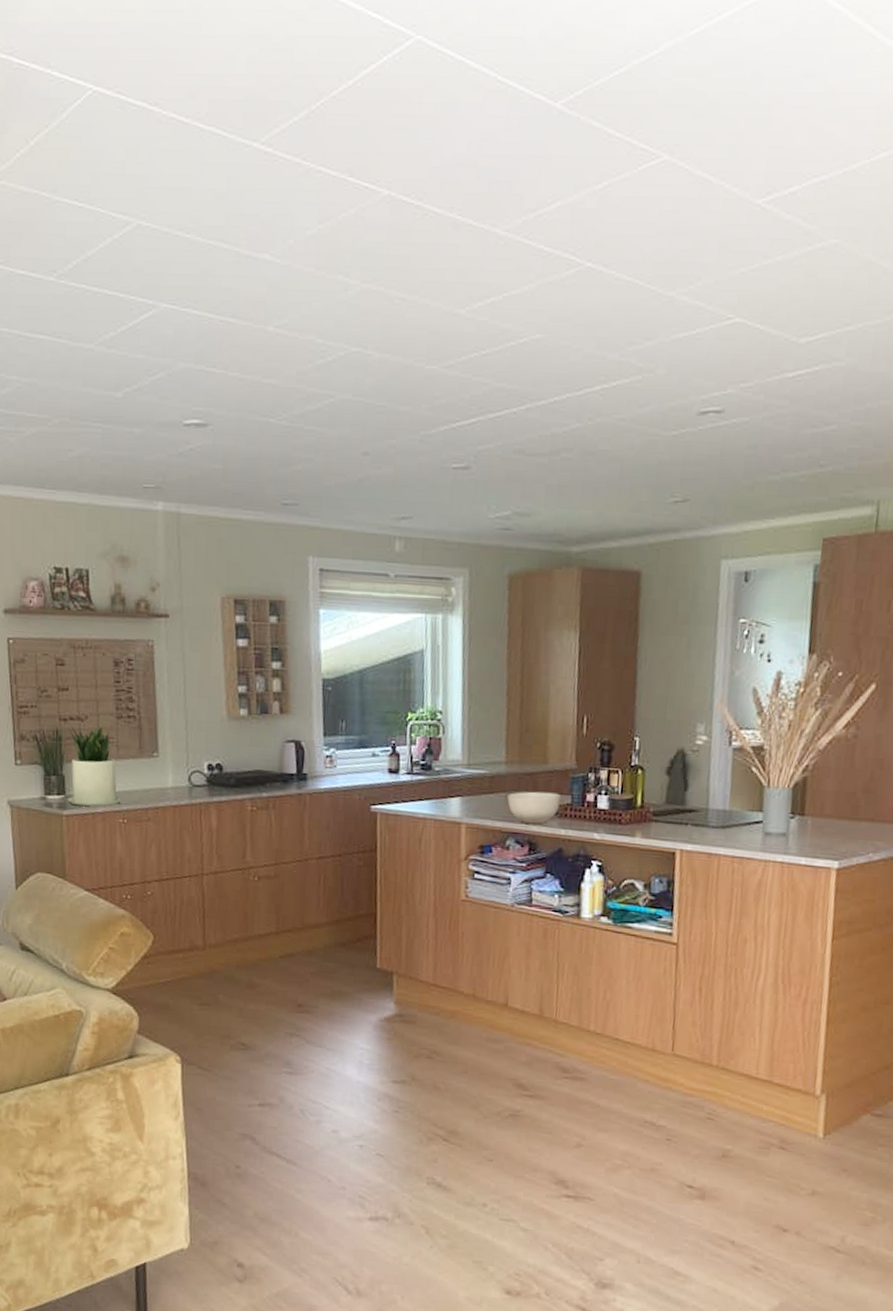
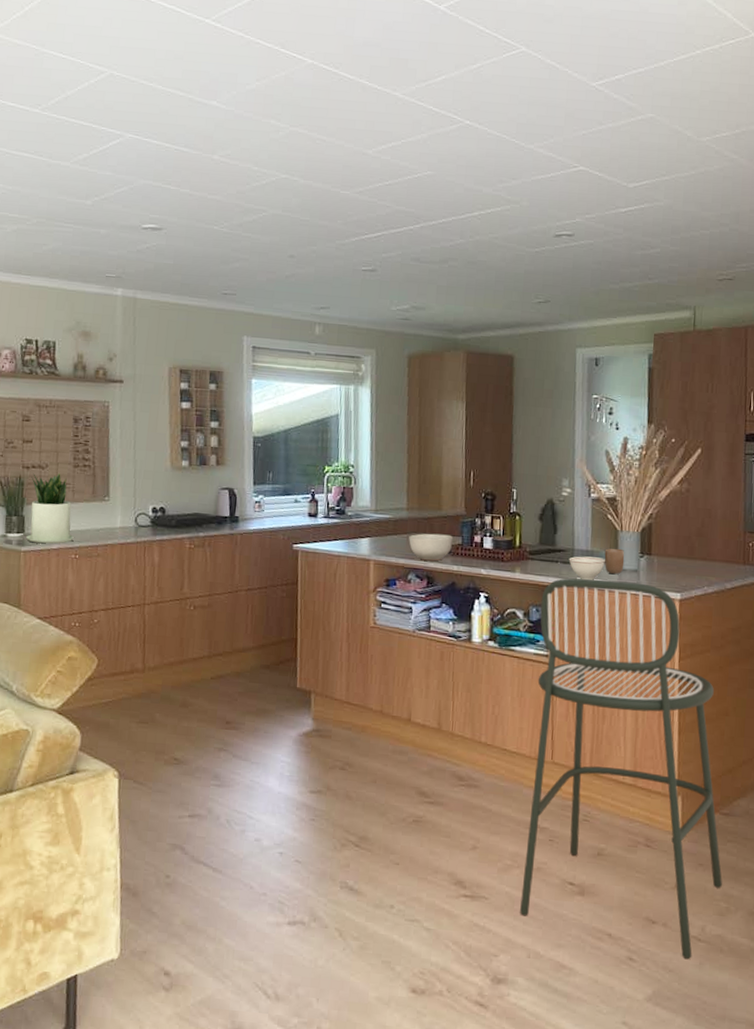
bar stool: none [630,843,874,1270] -> present [520,578,722,959]
bowl: none [701,817,746,847] -> present [568,556,605,581]
cup: none [745,807,771,839] -> present [604,548,625,575]

